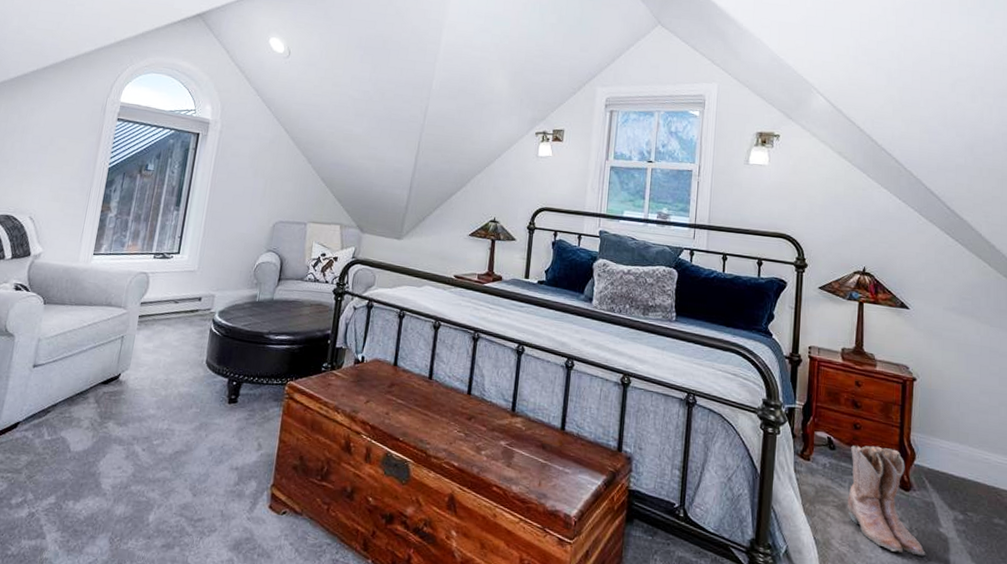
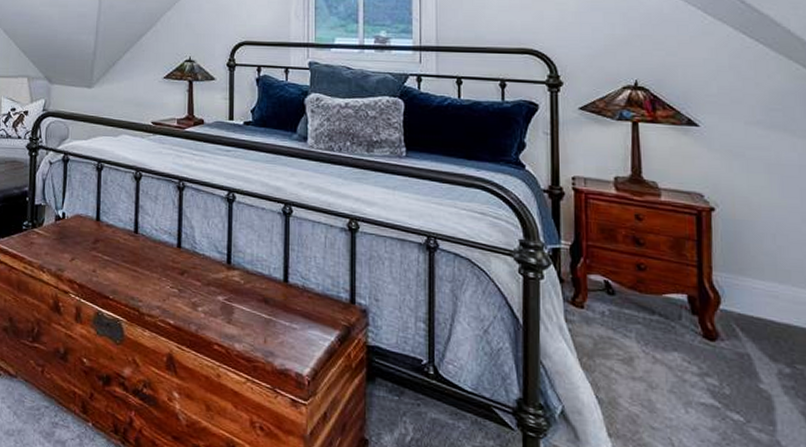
boots: present [847,445,926,557] -> none [635,288,744,418]

